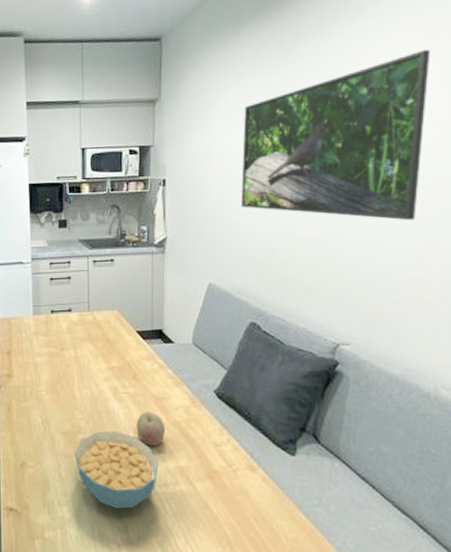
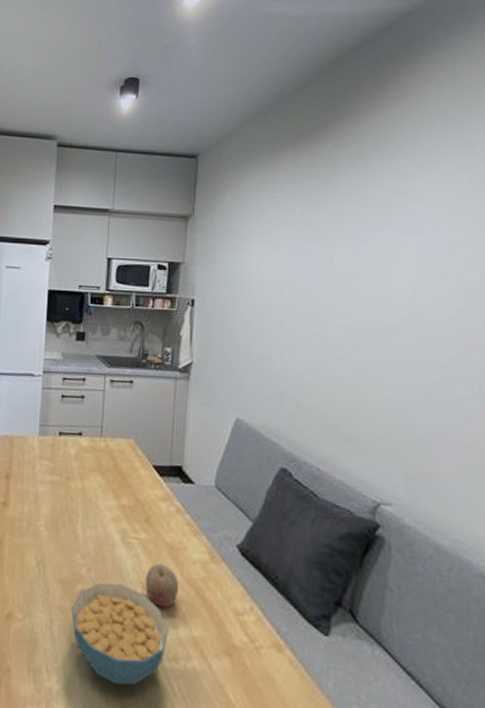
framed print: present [240,49,431,221] -> none [273,193,474,370]

